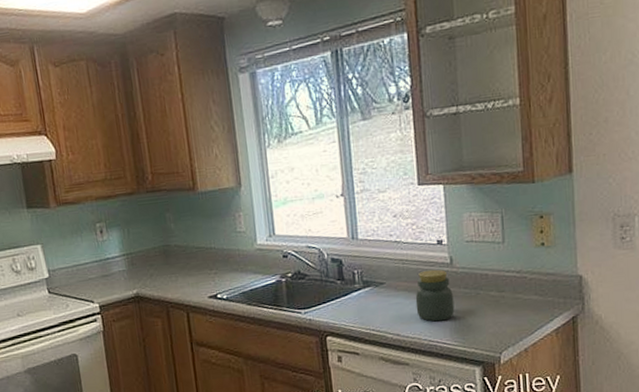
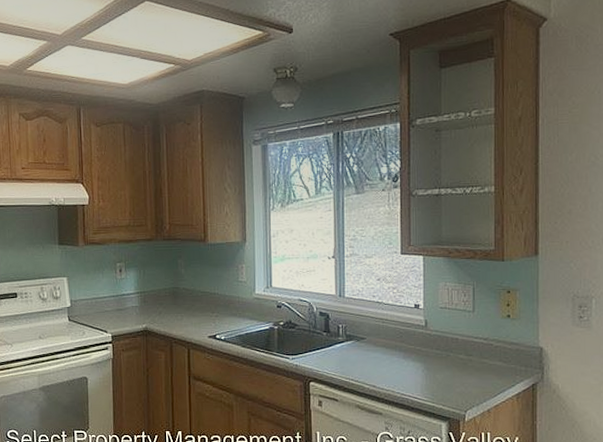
jar: present [415,269,455,322] -> none [392,330,426,377]

